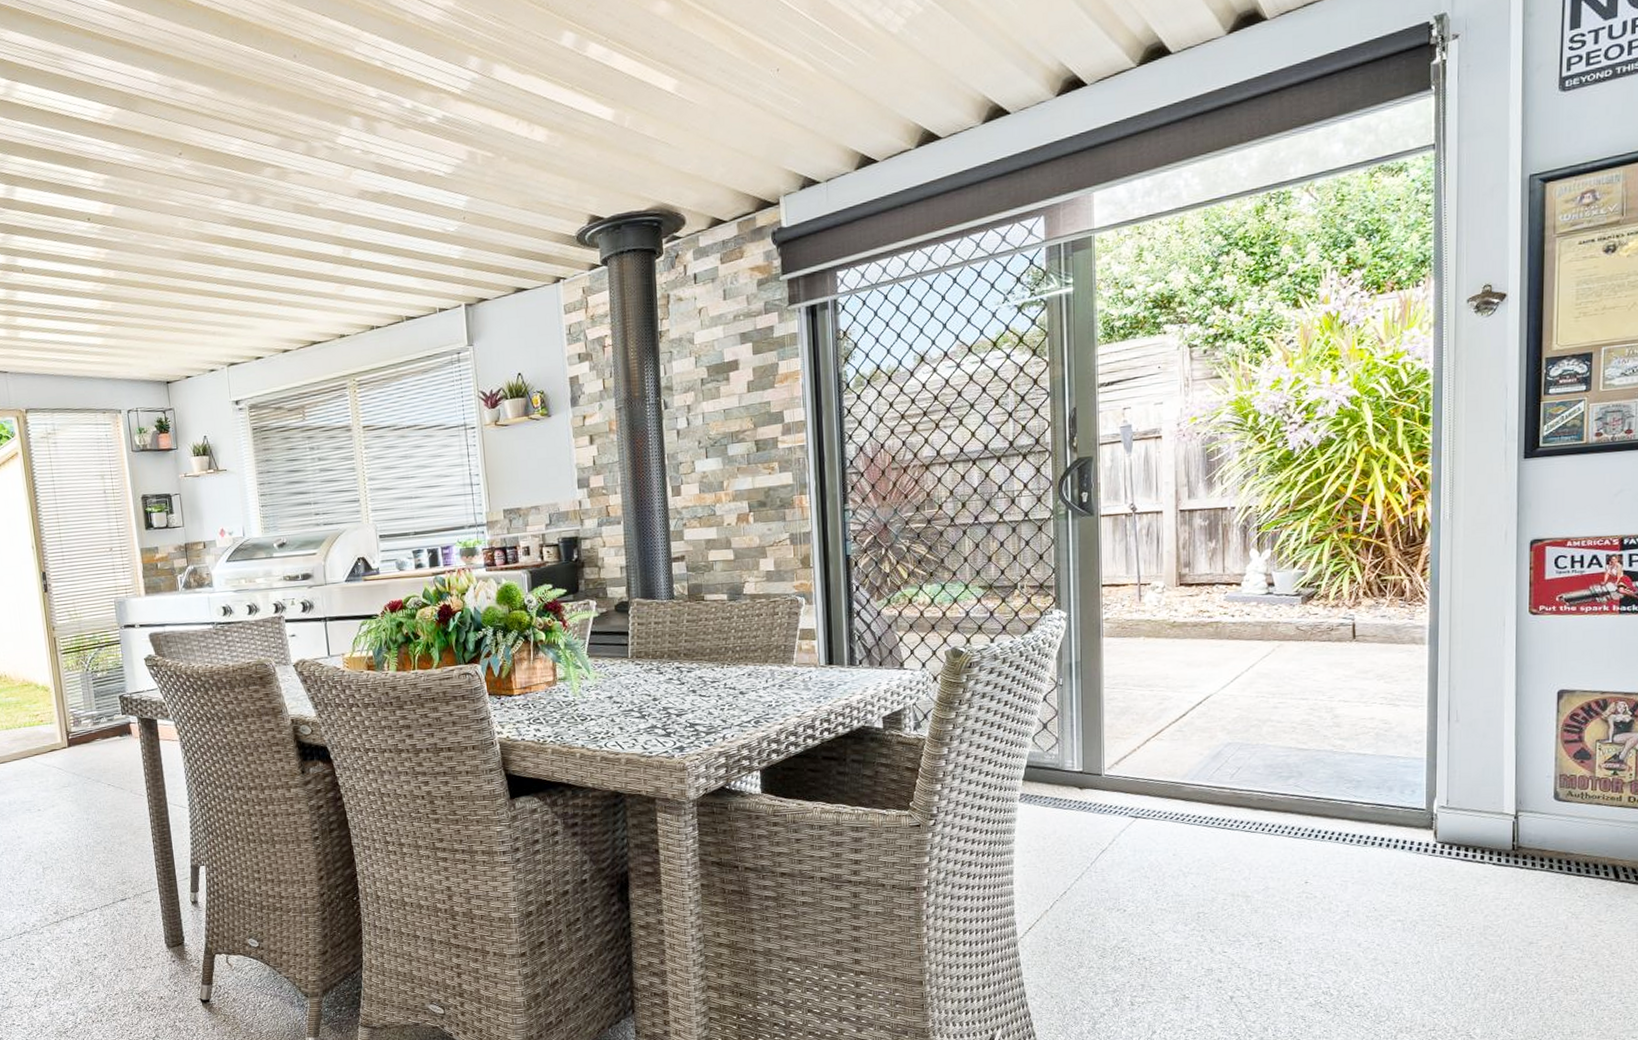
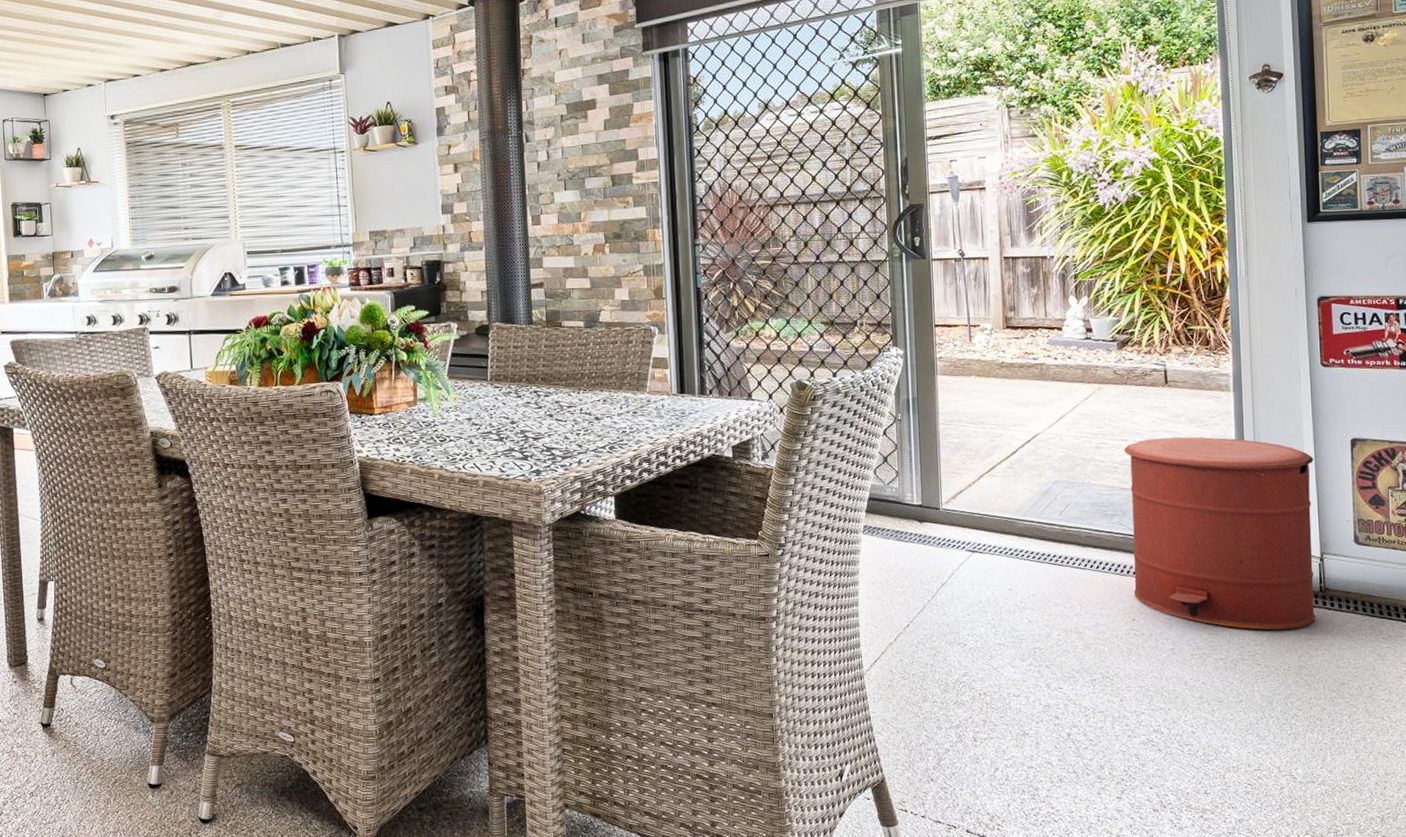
trash can: none [1304,693,1514,890] -> present [1124,437,1316,630]

